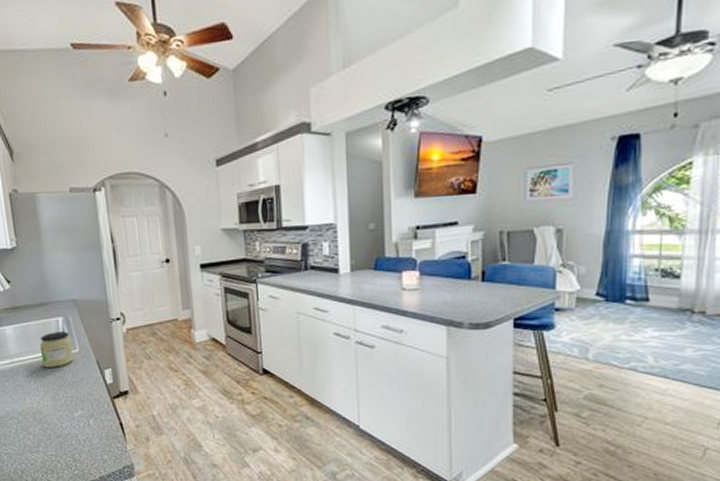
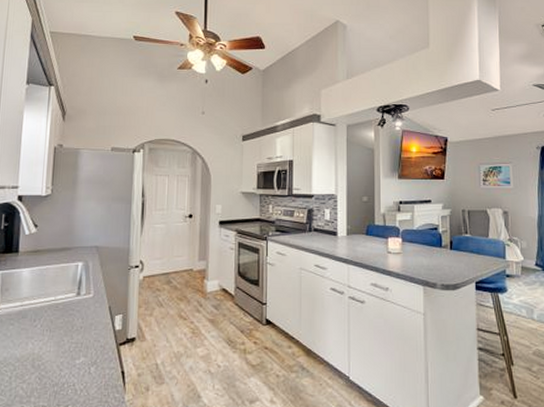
jar: present [39,331,74,368] -> none [52,276,88,312]

